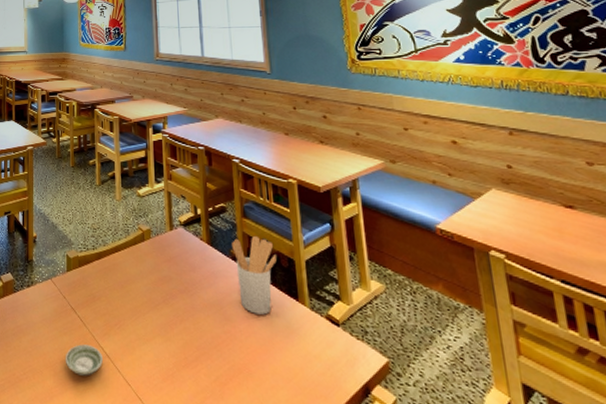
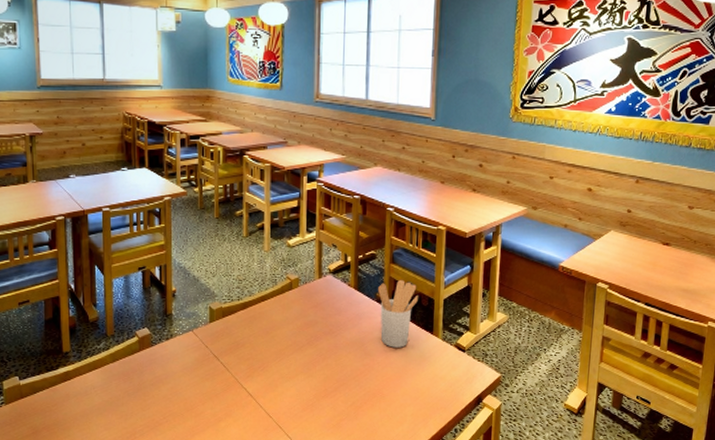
saucer: present [65,344,103,376] -> none [206,387,245,414]

